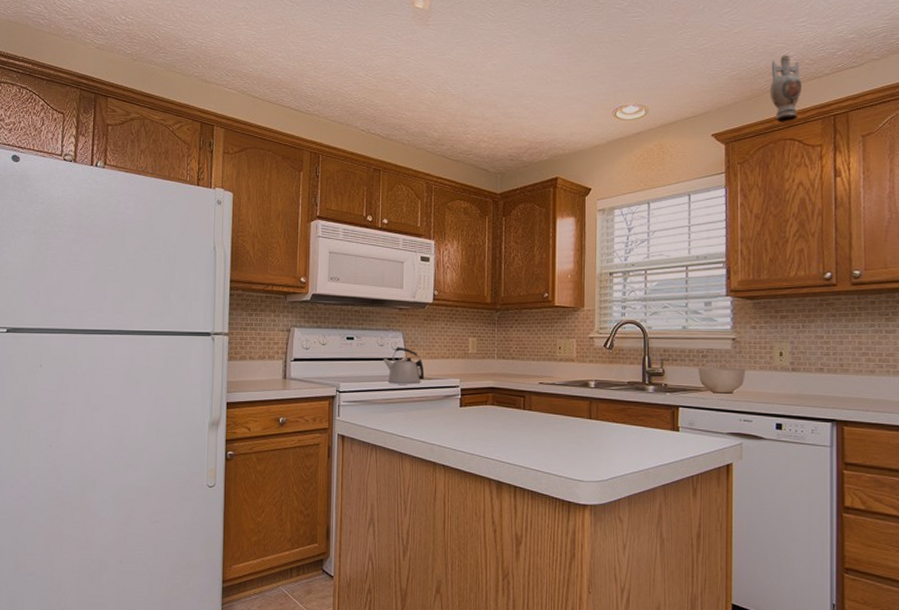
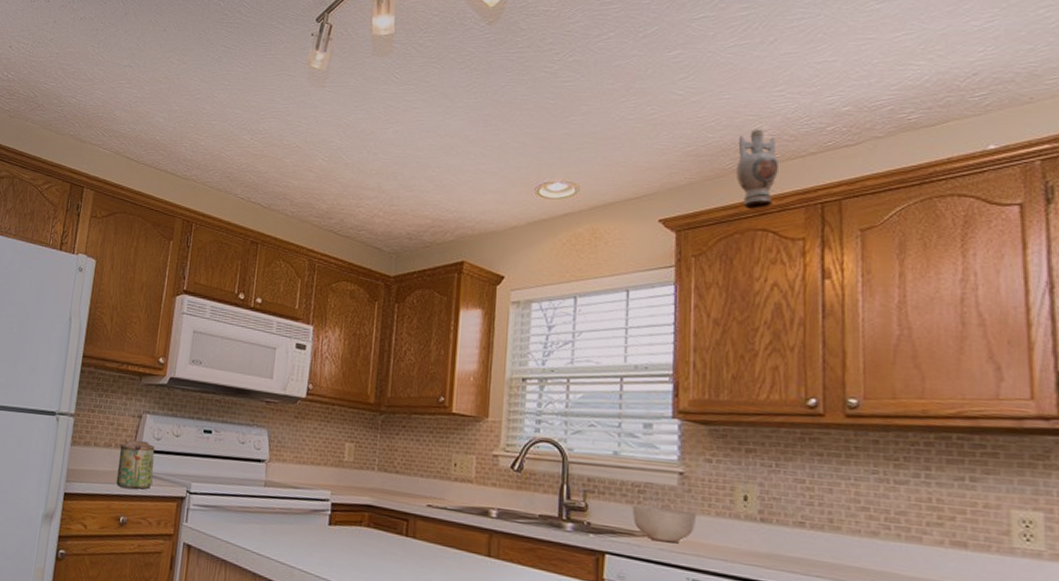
canister: none [272,351,306,394] -> present [116,440,155,490]
kettle: present [383,347,425,386] -> none [243,446,290,493]

